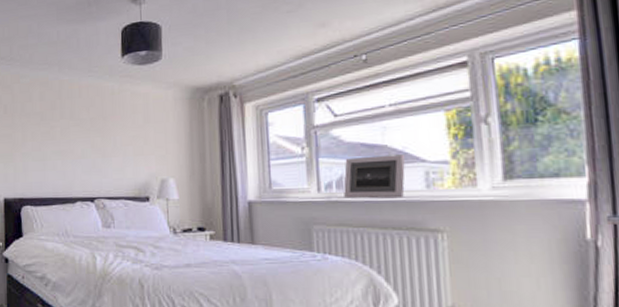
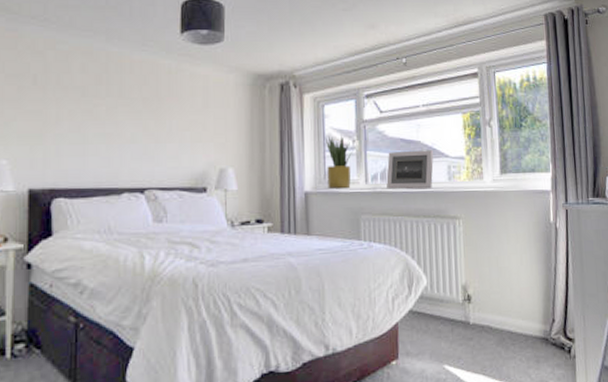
planter: none [269,143,303,198] -> present [325,135,353,189]

